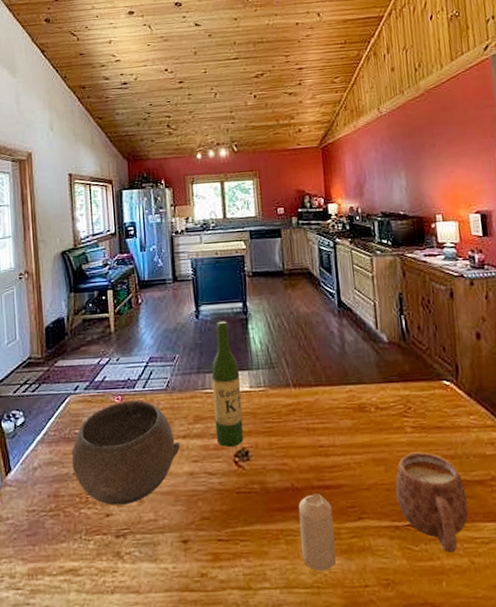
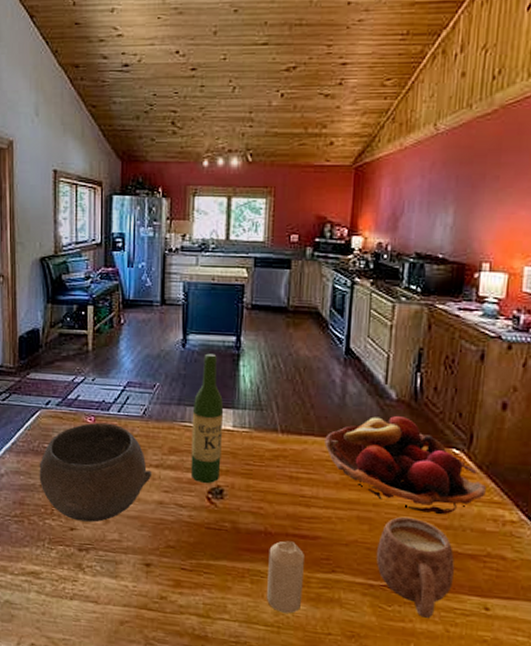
fruit basket: none [332,357,479,446] -> present [324,416,486,515]

